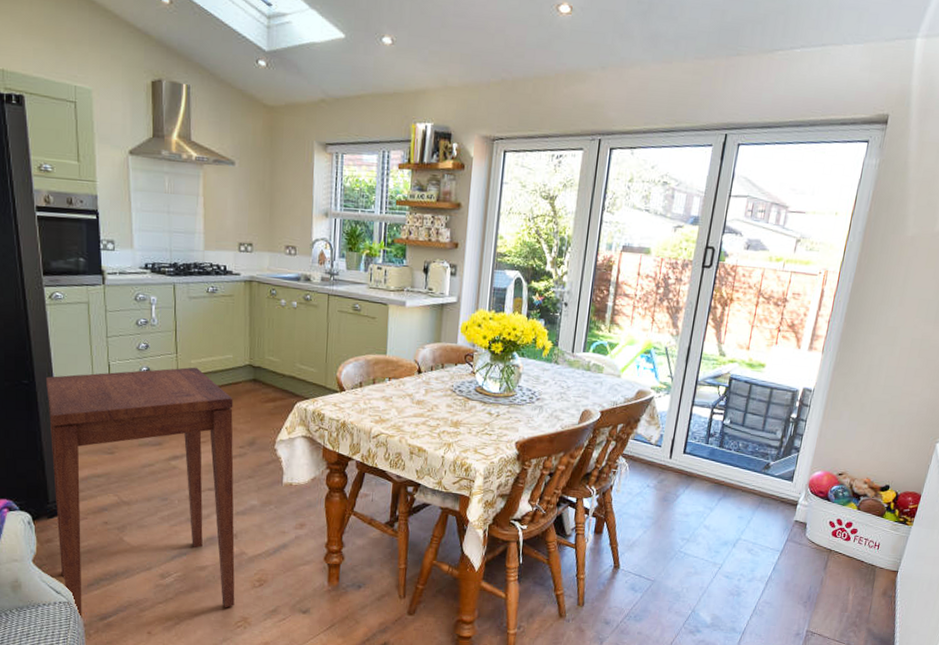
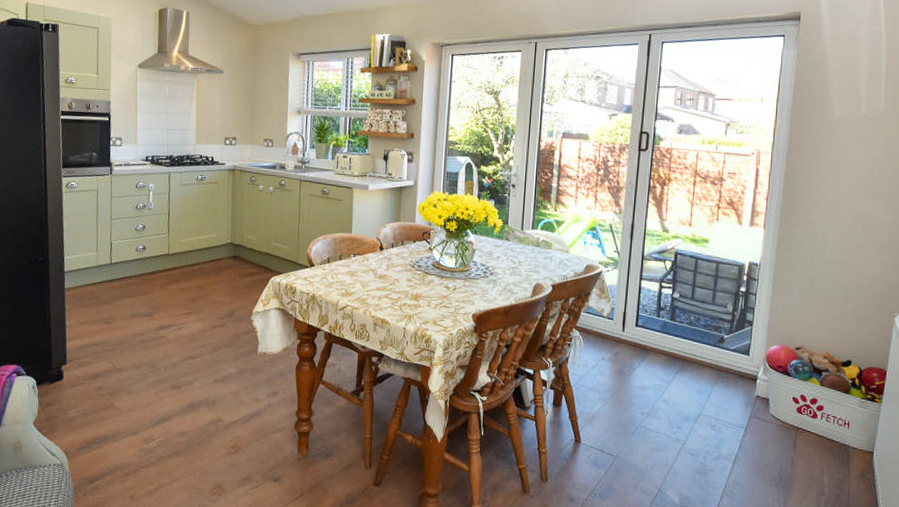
side table: present [46,367,235,618] -> none [57,245,216,480]

